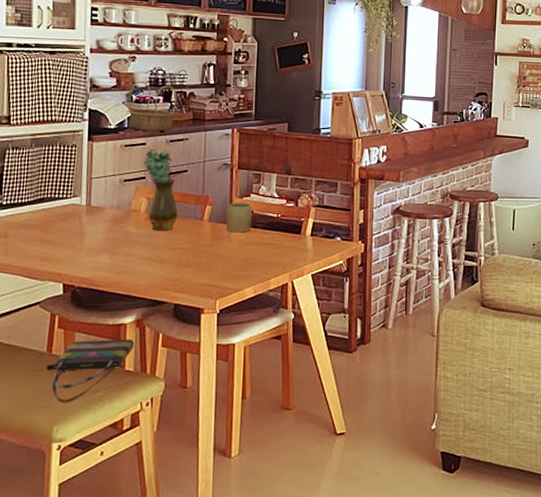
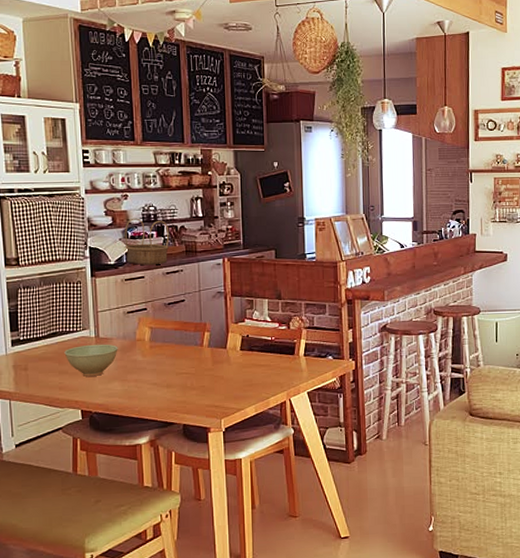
tote bag: present [46,339,135,403] -> none [74,458,150,518]
bowl: none [50,213,110,247] -> present [64,344,118,376]
vase: present [143,147,178,231] -> none [143,280,180,358]
mug: present [226,203,253,233] -> none [224,328,249,356]

